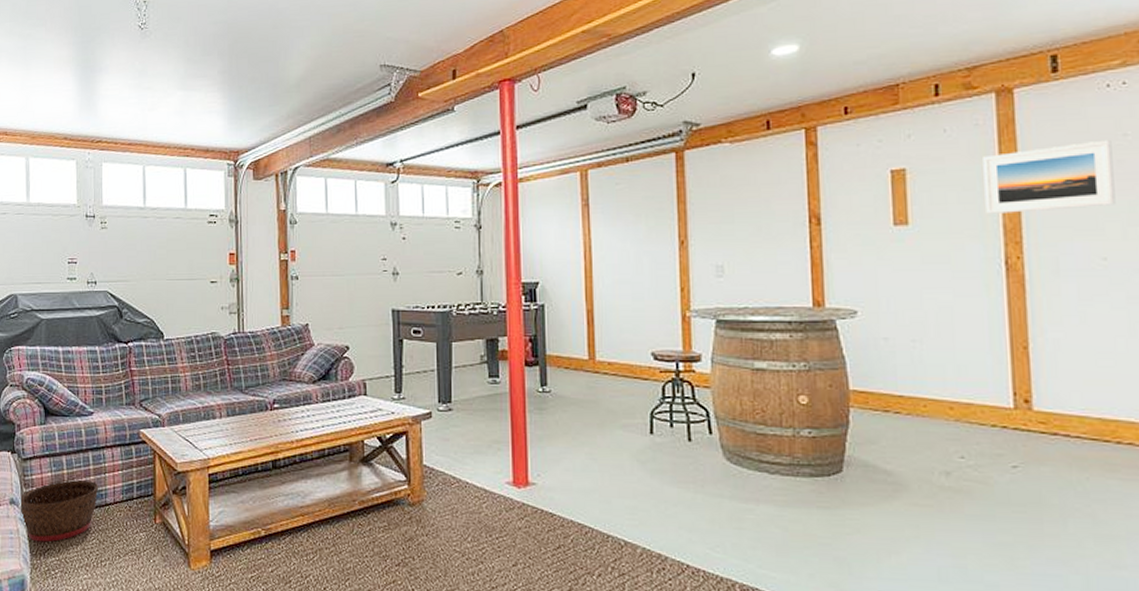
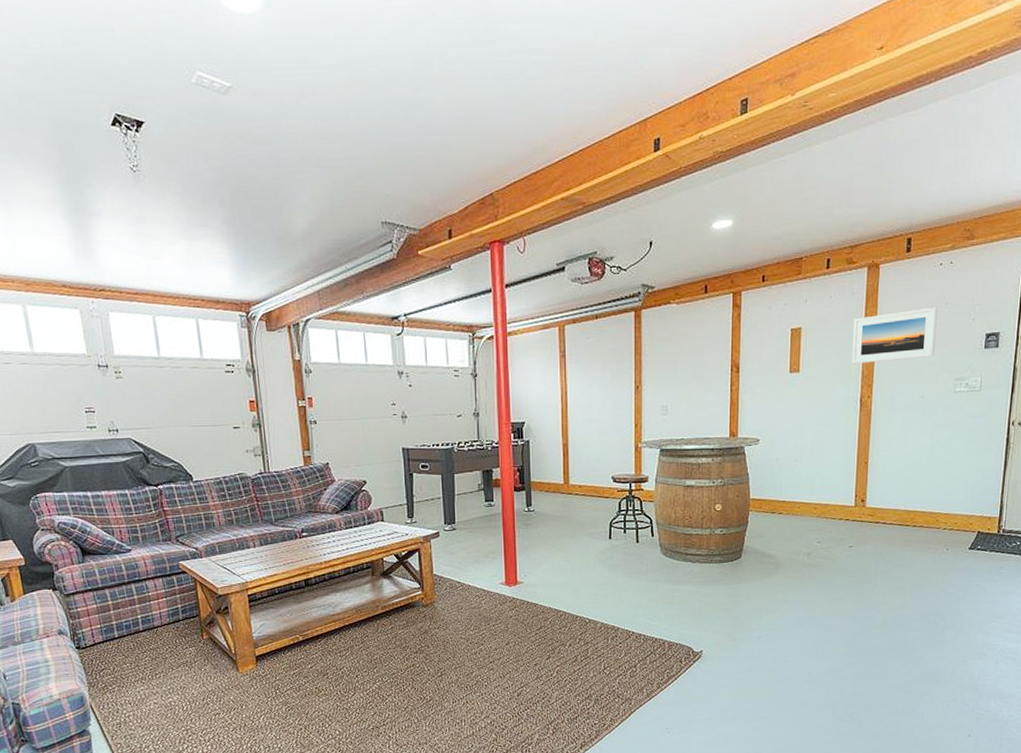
basket: present [19,479,99,542] -> none [67,608,146,664]

